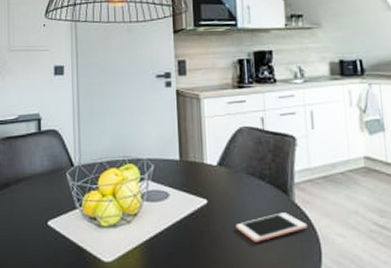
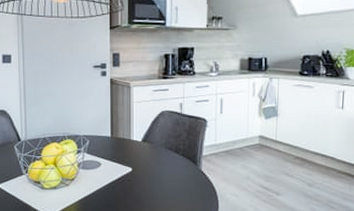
cell phone: present [235,212,308,242] -> none [153,178,210,200]

